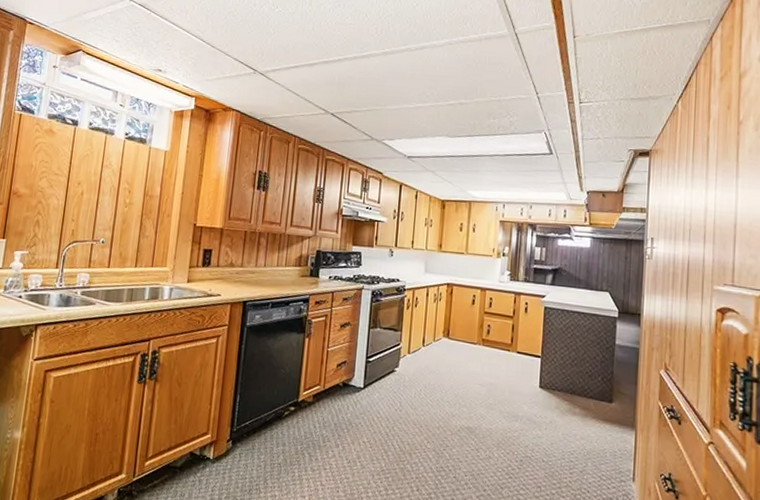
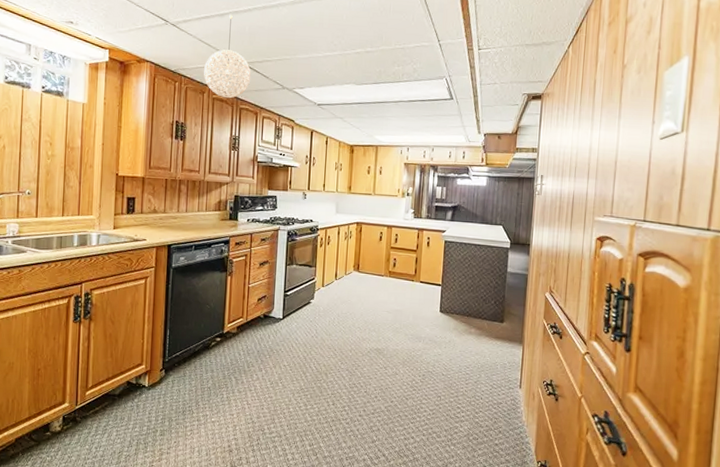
pendant light: none [290,64,339,149] -> present [204,14,251,99]

